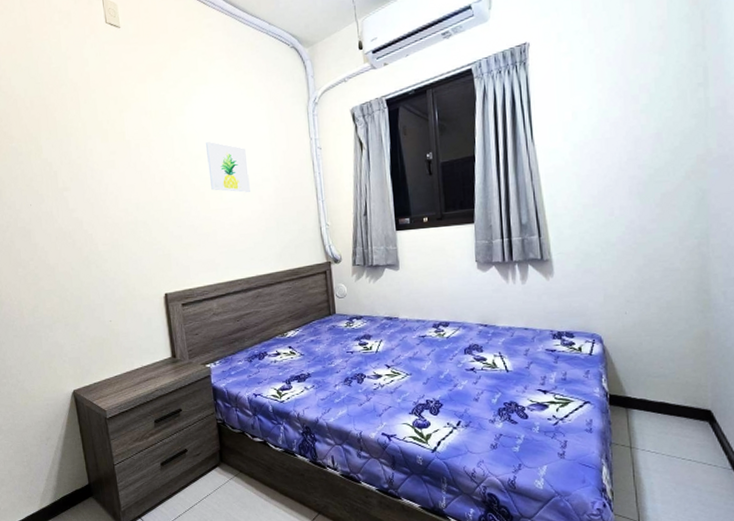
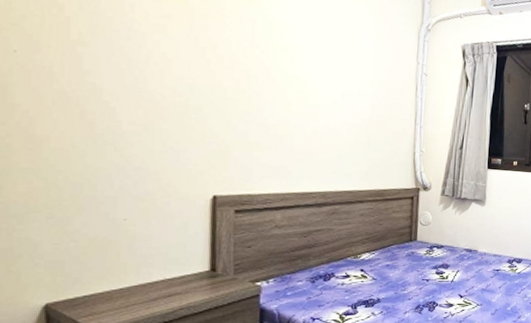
wall art: present [205,141,250,193] -> none [295,35,345,101]

